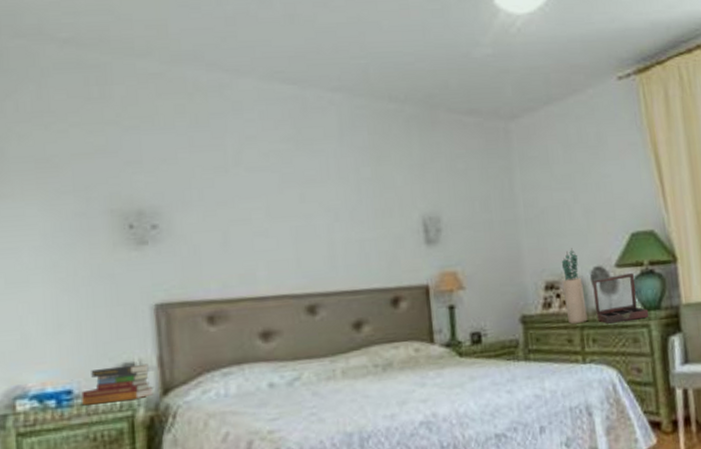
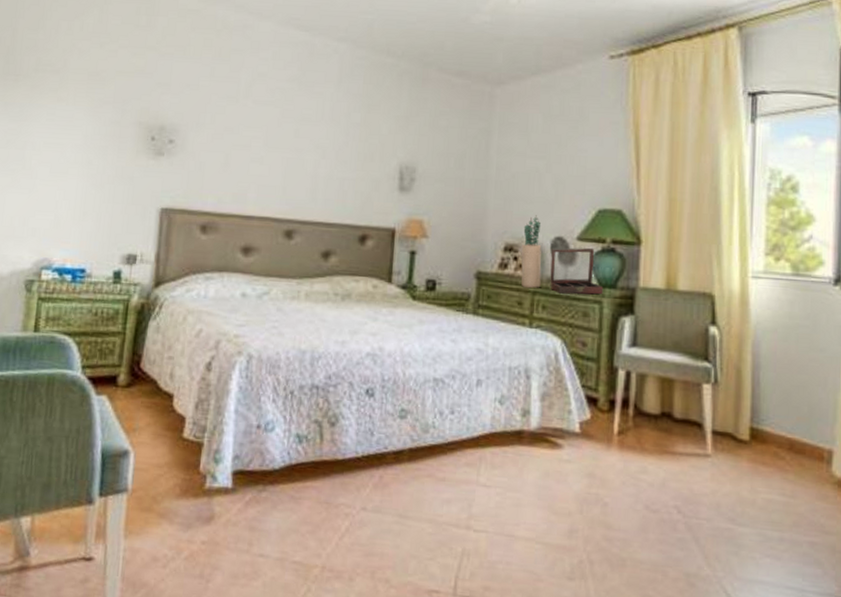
books: present [81,363,153,406] -> none [91,255,148,287]

